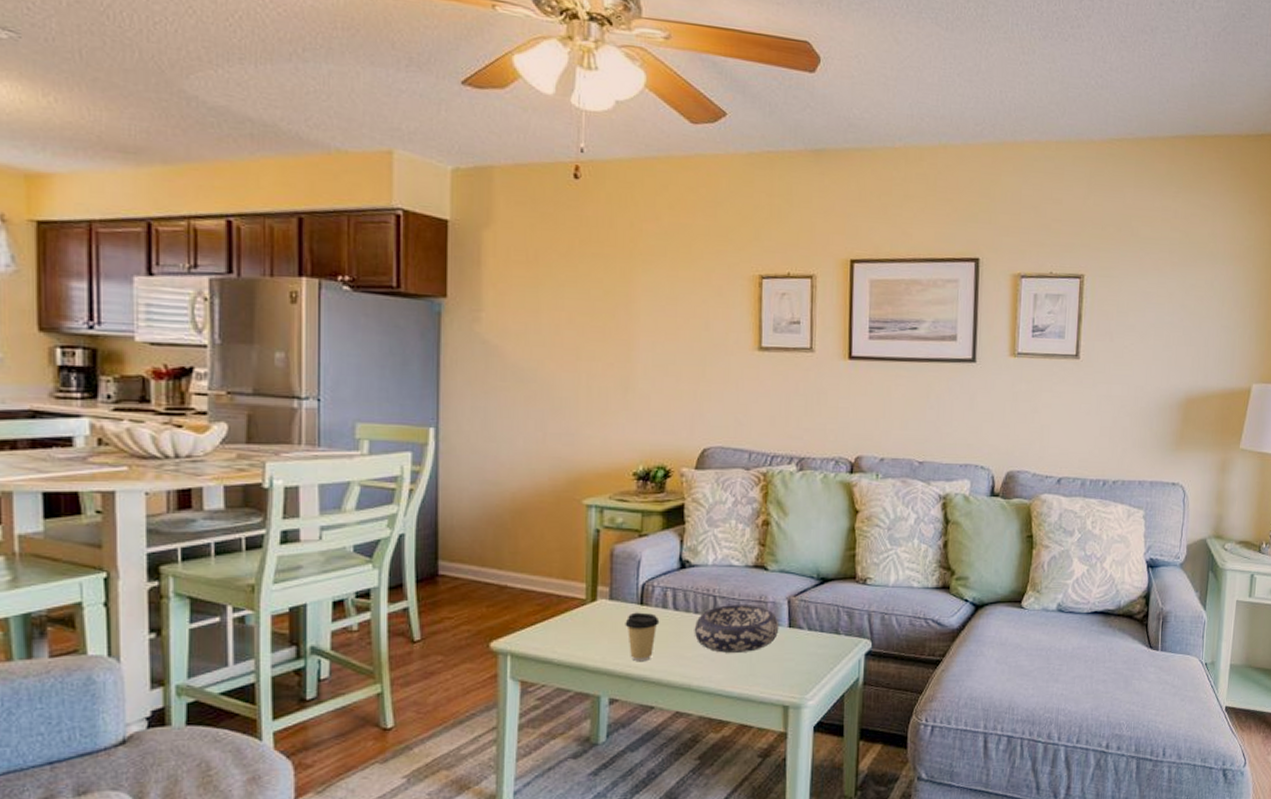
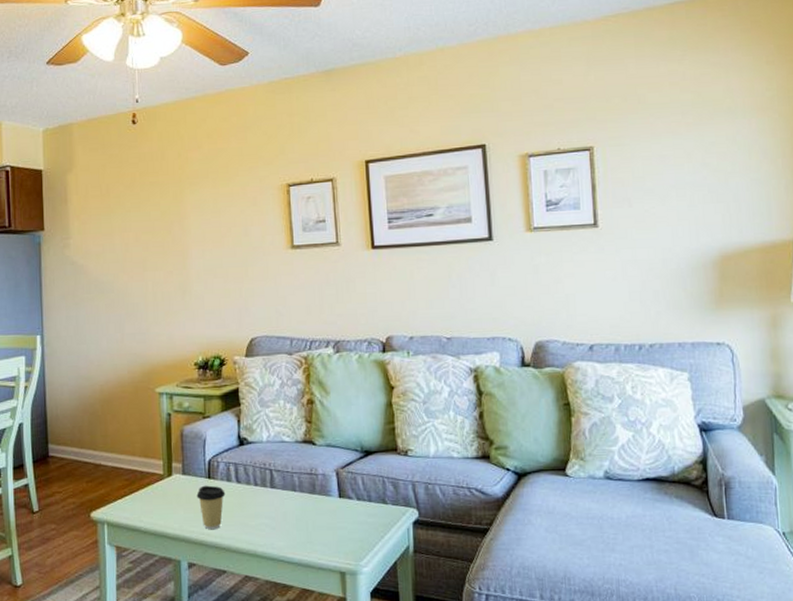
decorative bowl: present [694,605,779,653] -> none [255,477,331,522]

